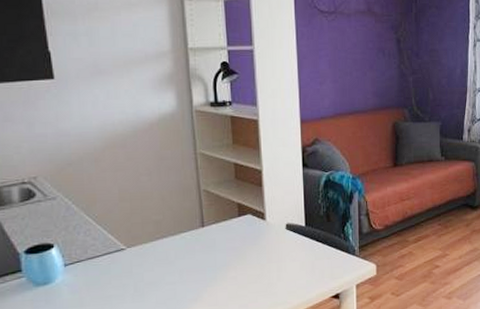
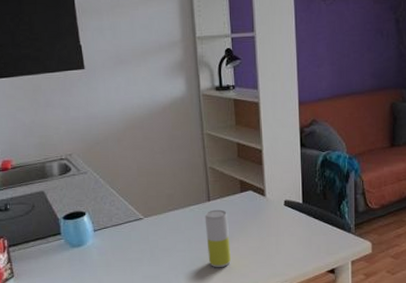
beverage can: none [198,235,228,300] -> present [204,209,231,268]

